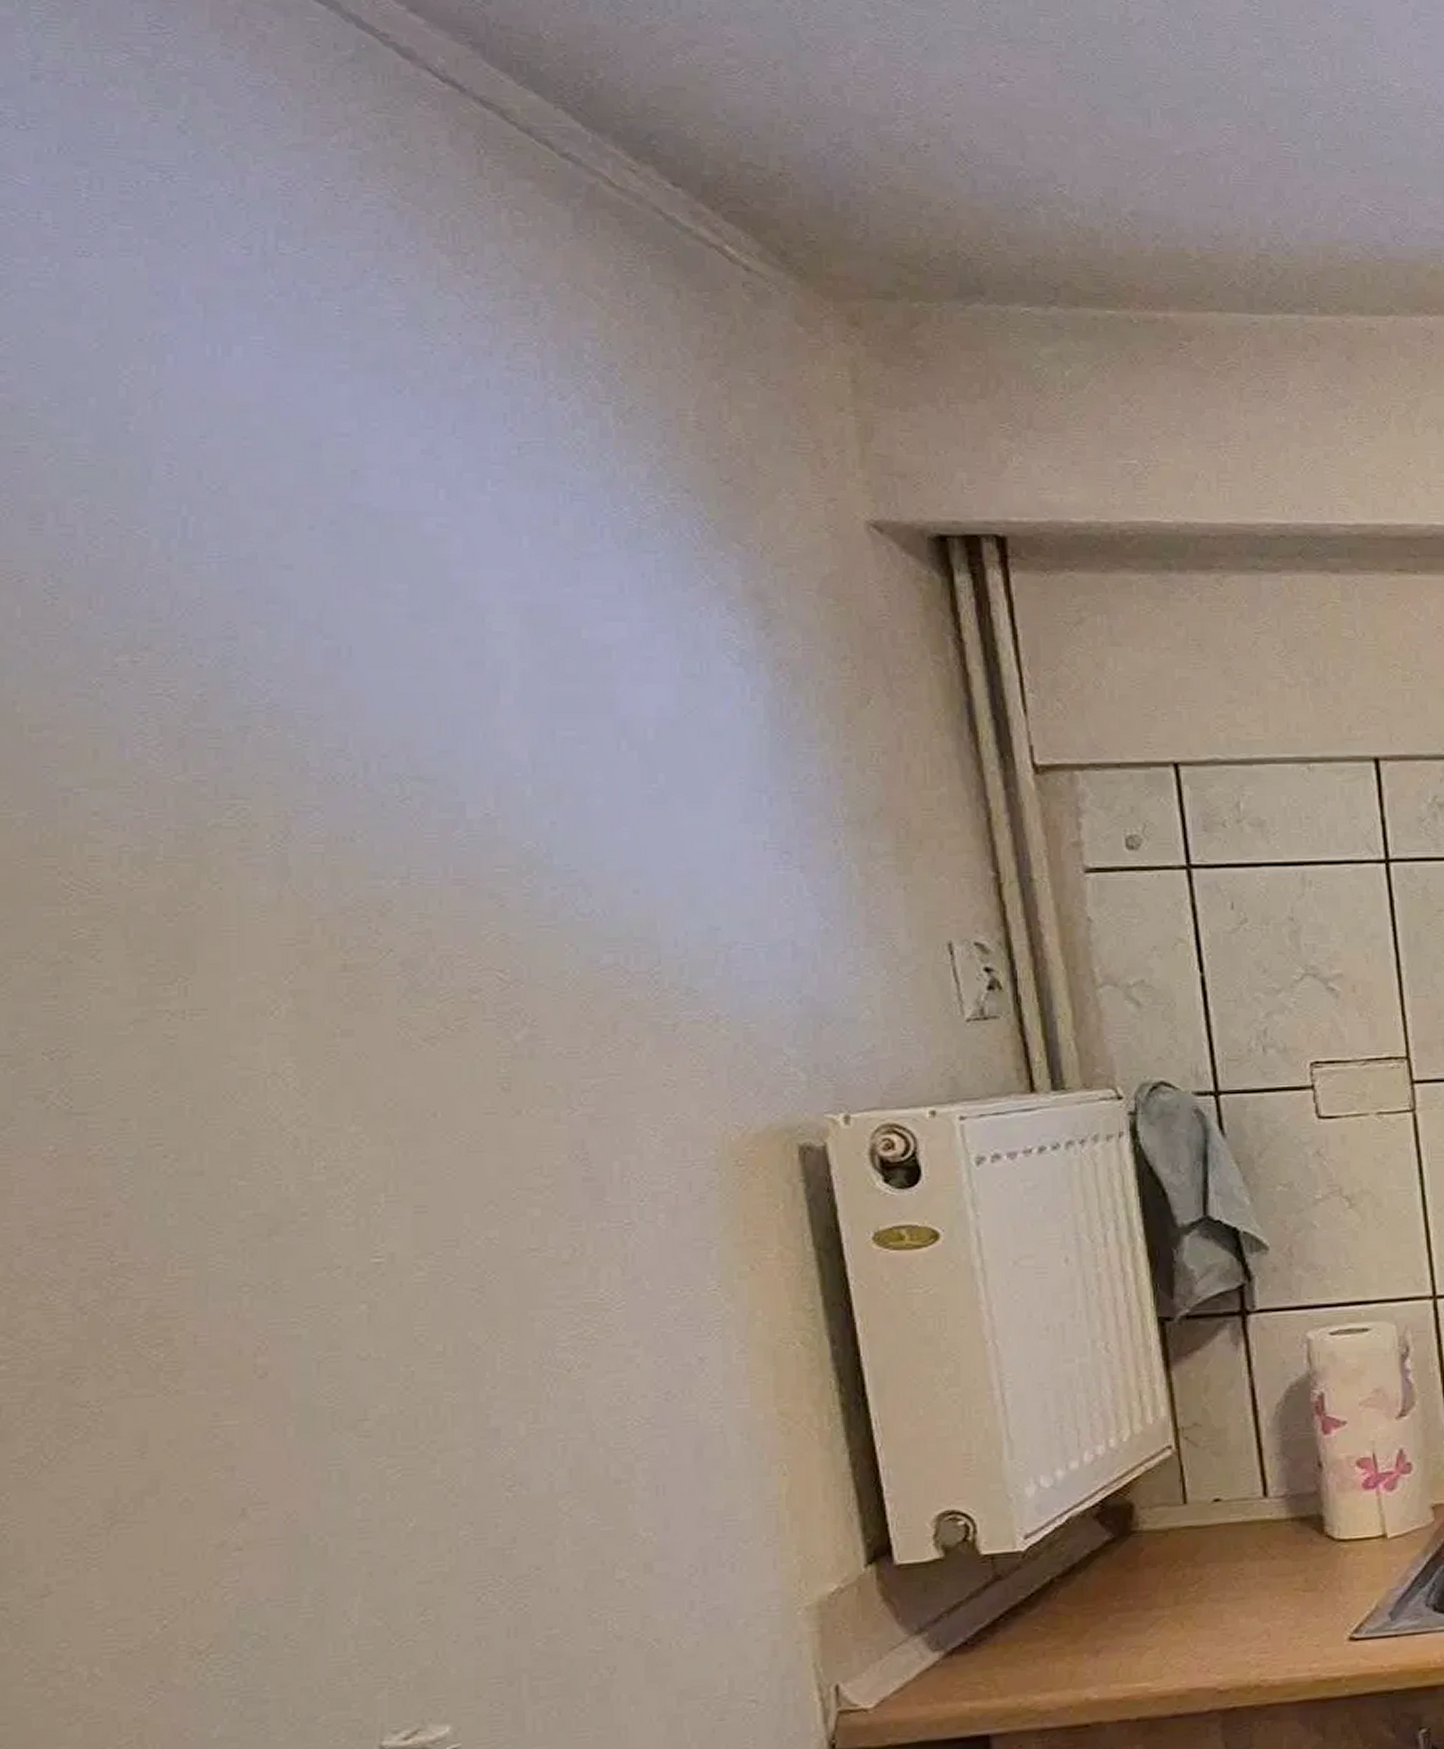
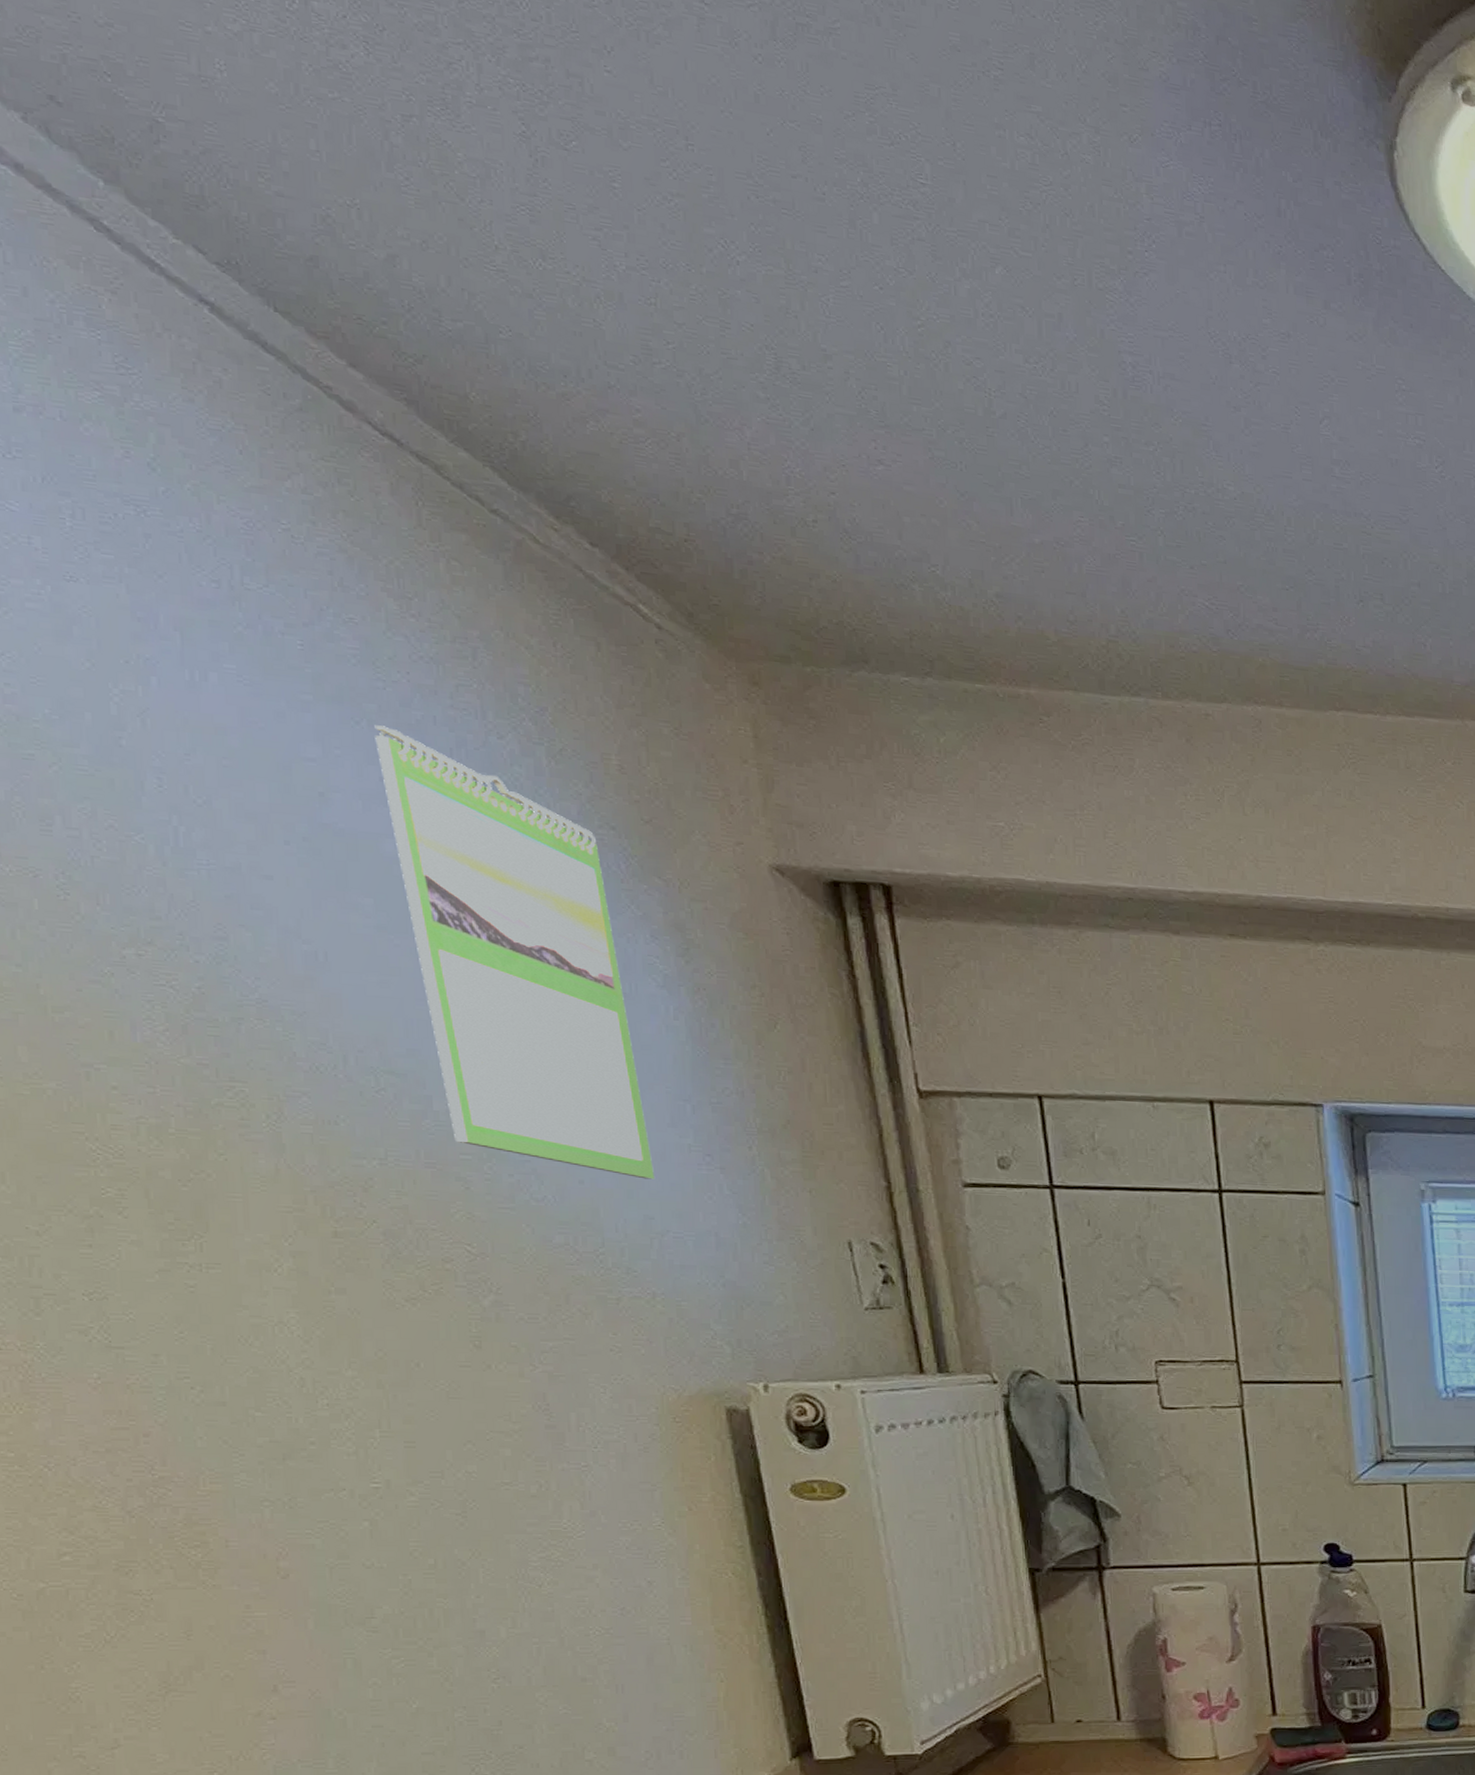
calendar: none [418,393,722,884] -> present [374,725,654,1180]

